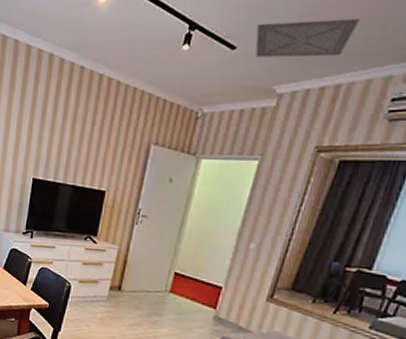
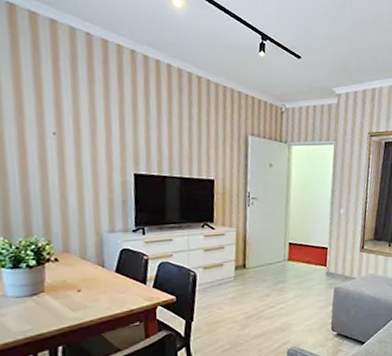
ceiling vent: present [255,19,360,58] -> none [313,40,377,69]

